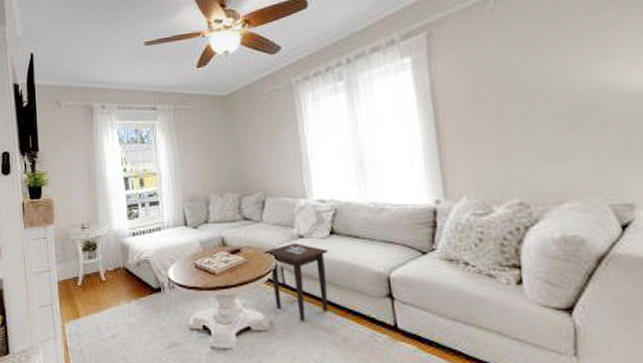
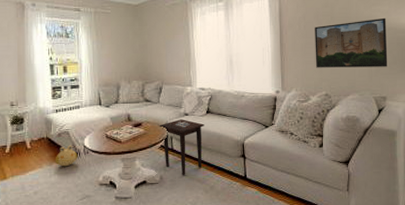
plush toy: none [134,277,162,305] -> present [55,145,78,167]
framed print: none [491,79,631,164] -> present [315,18,388,68]

